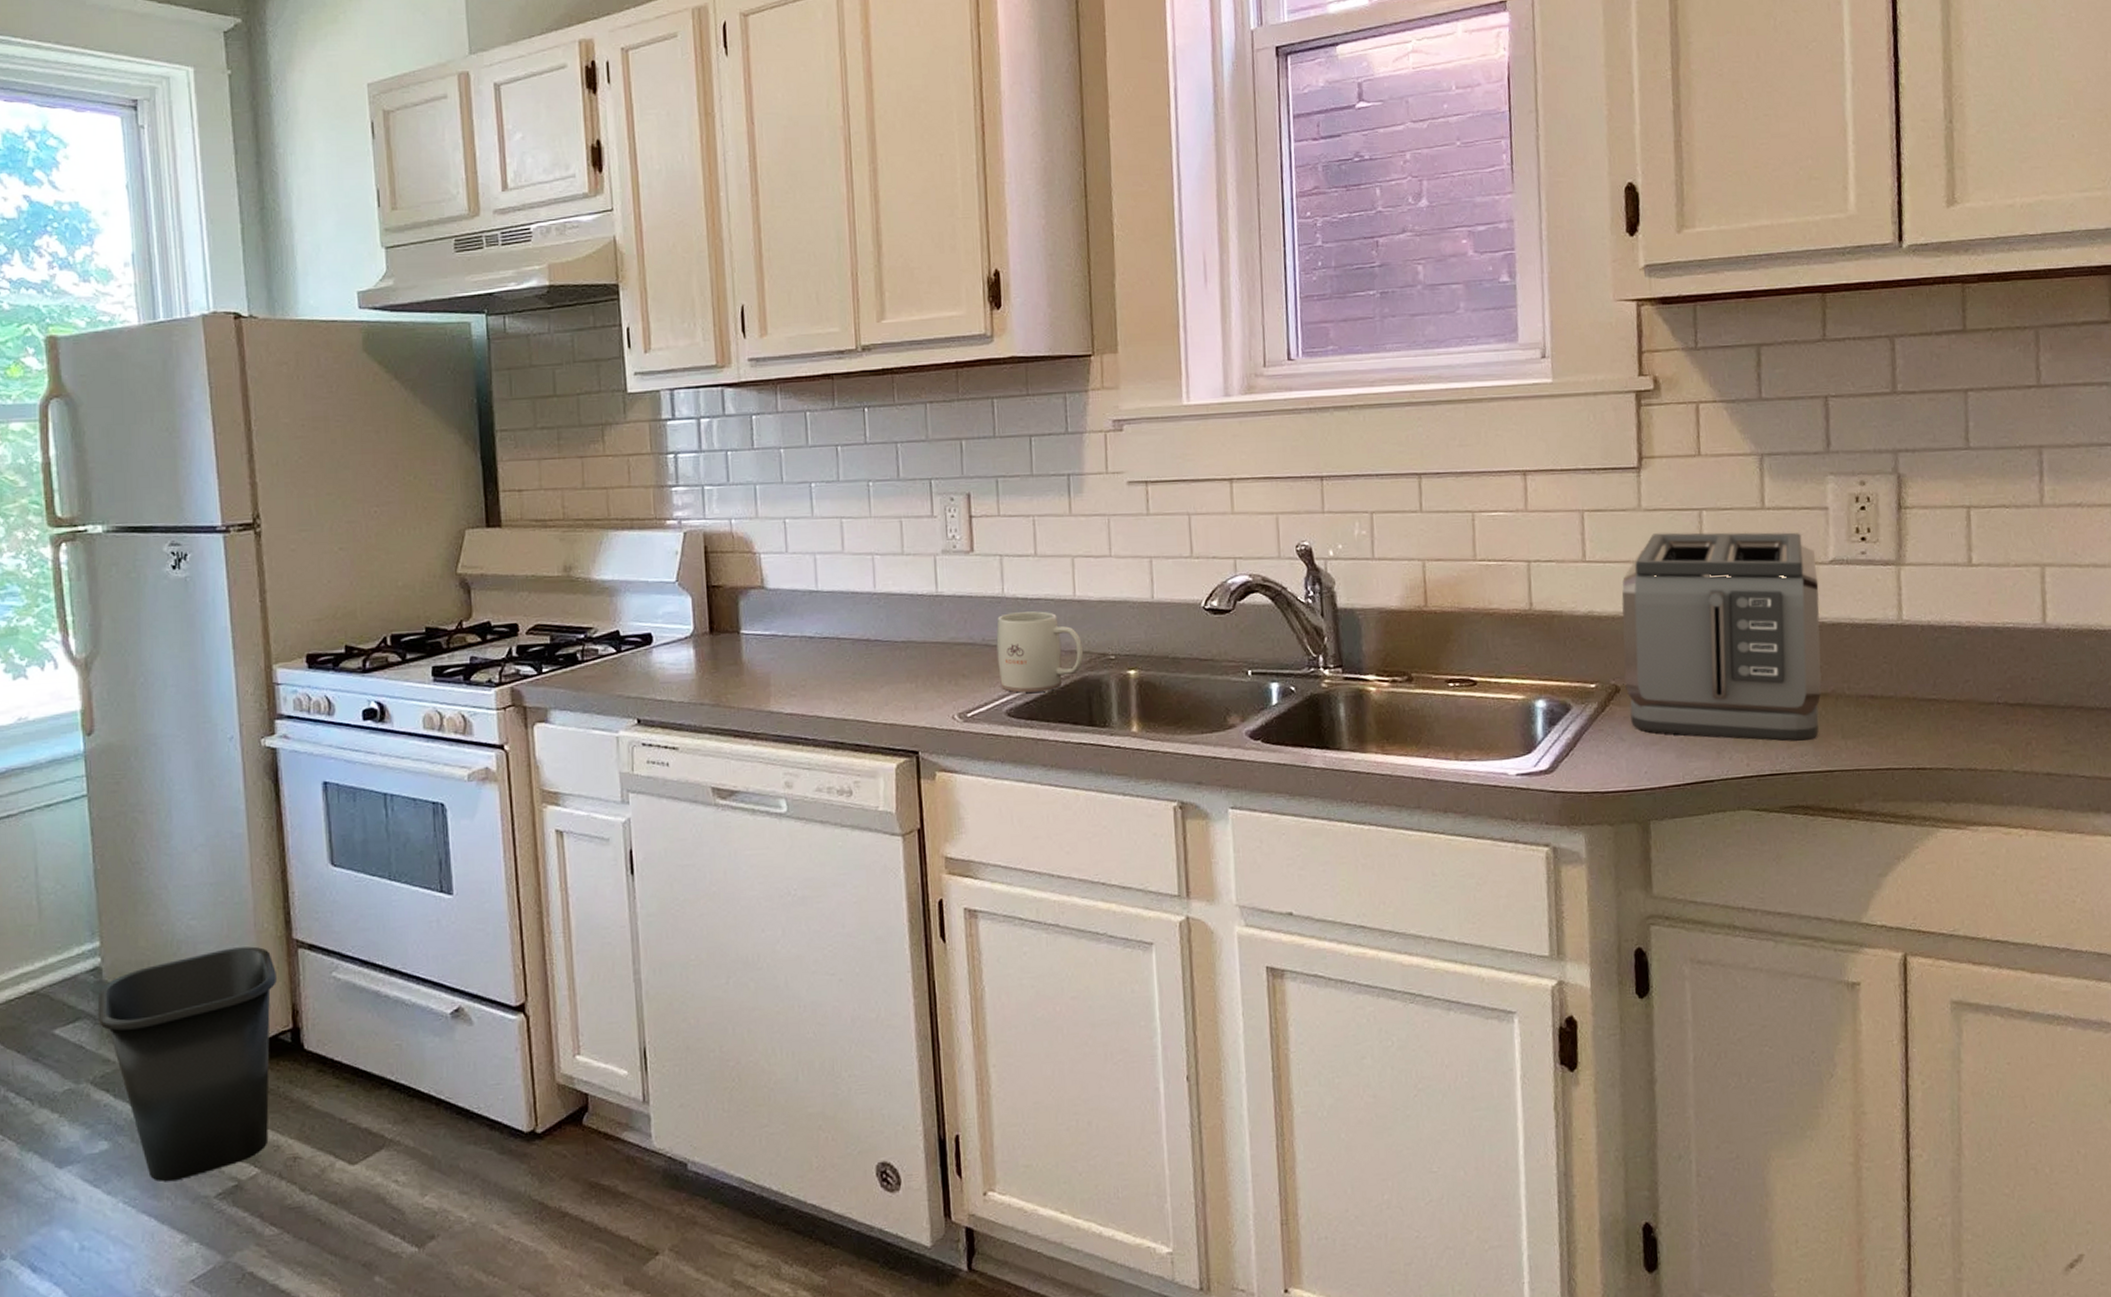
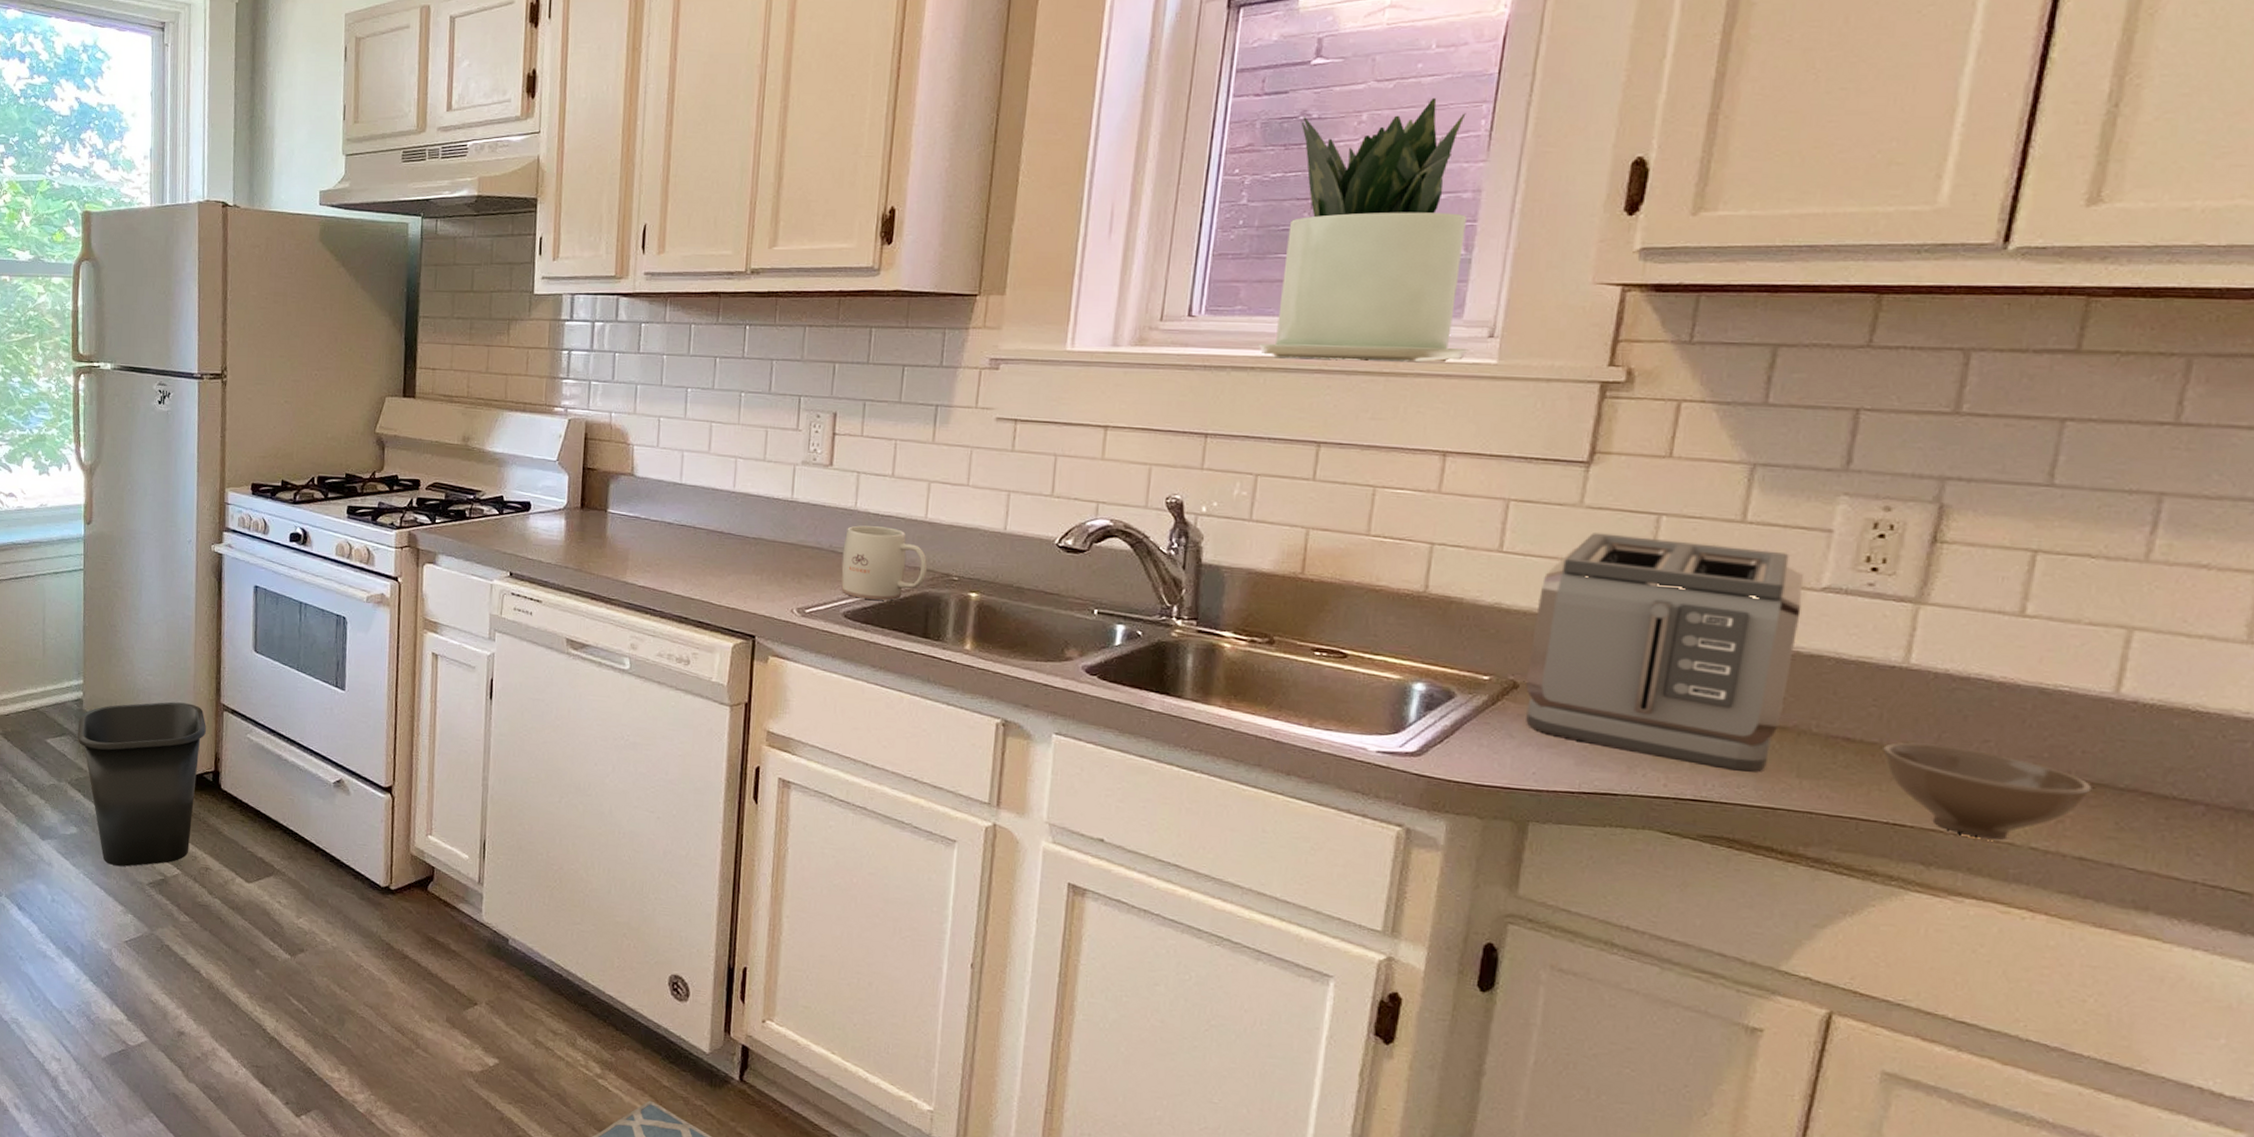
planter: none [1352,135,1529,395] -> present [1257,97,1470,362]
bowl: none [1898,690,2044,769] -> present [1883,742,2092,840]

